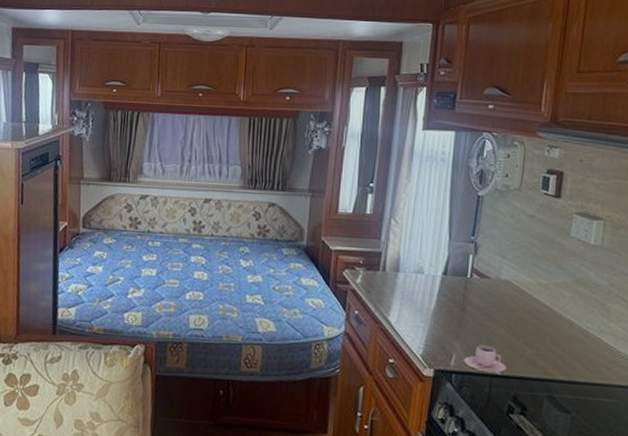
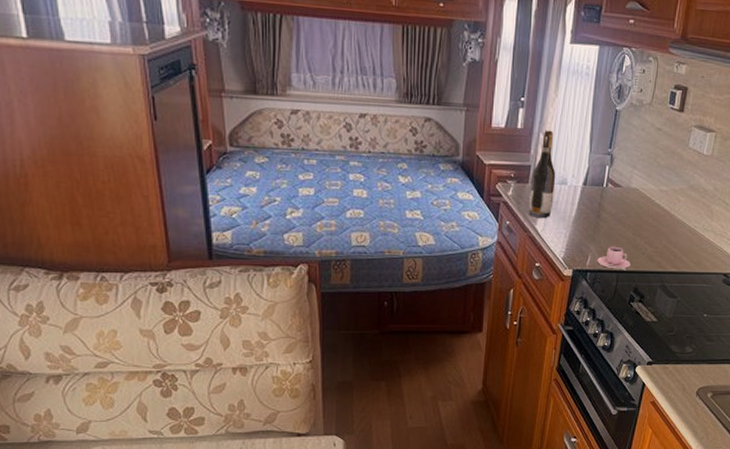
wine bottle: none [380,216,411,309] -> present [529,130,556,218]

